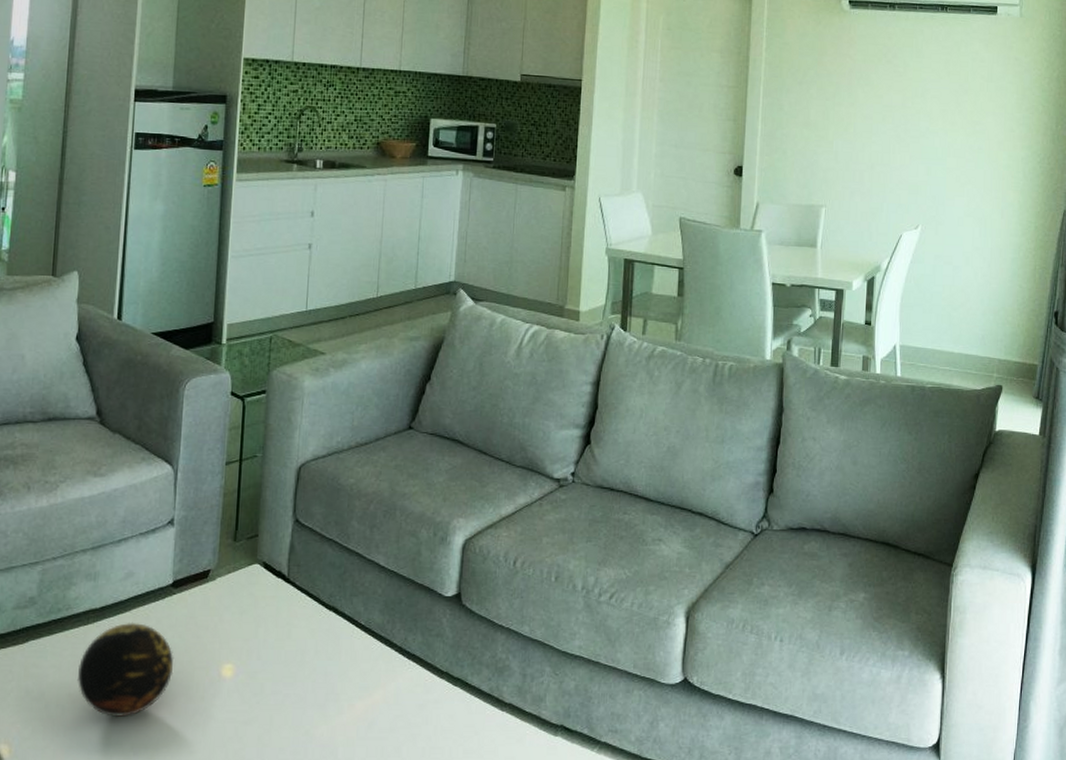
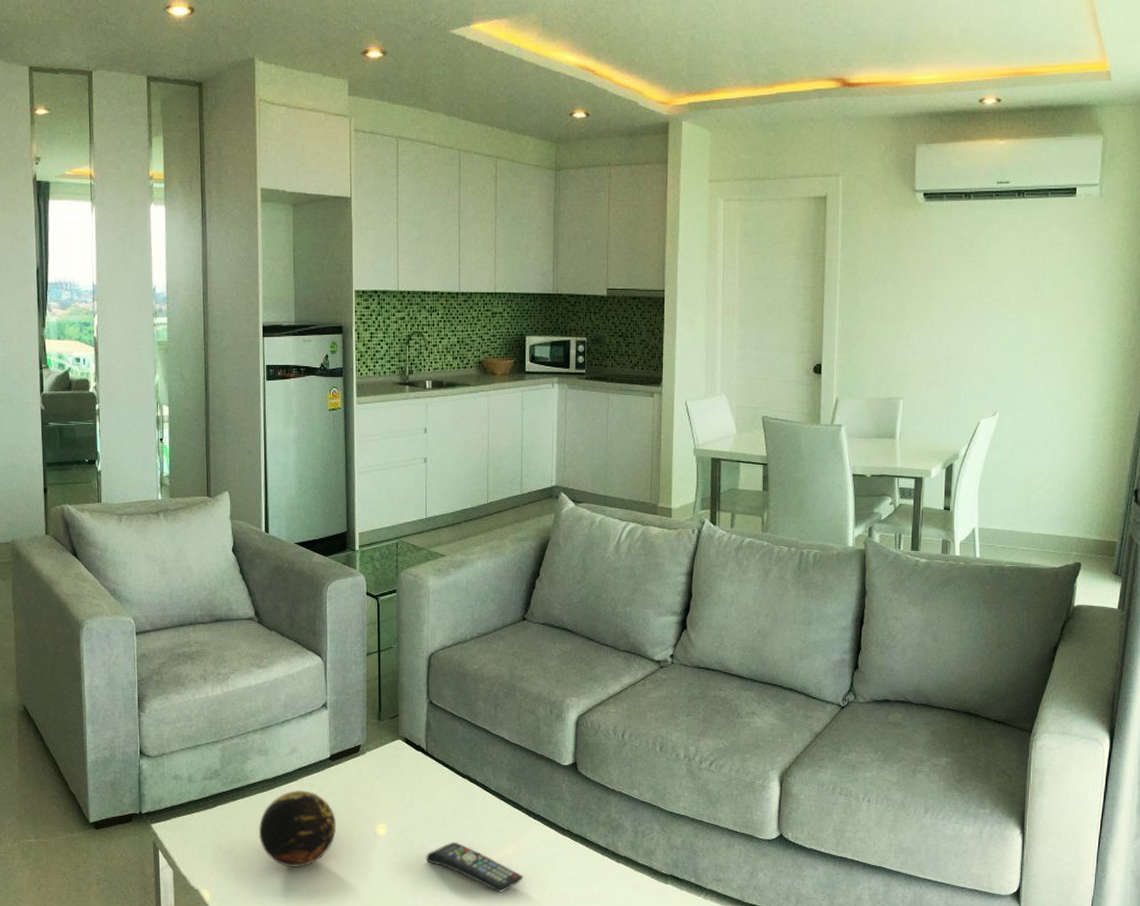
remote control: none [277,685,392,747] -> present [425,841,523,893]

